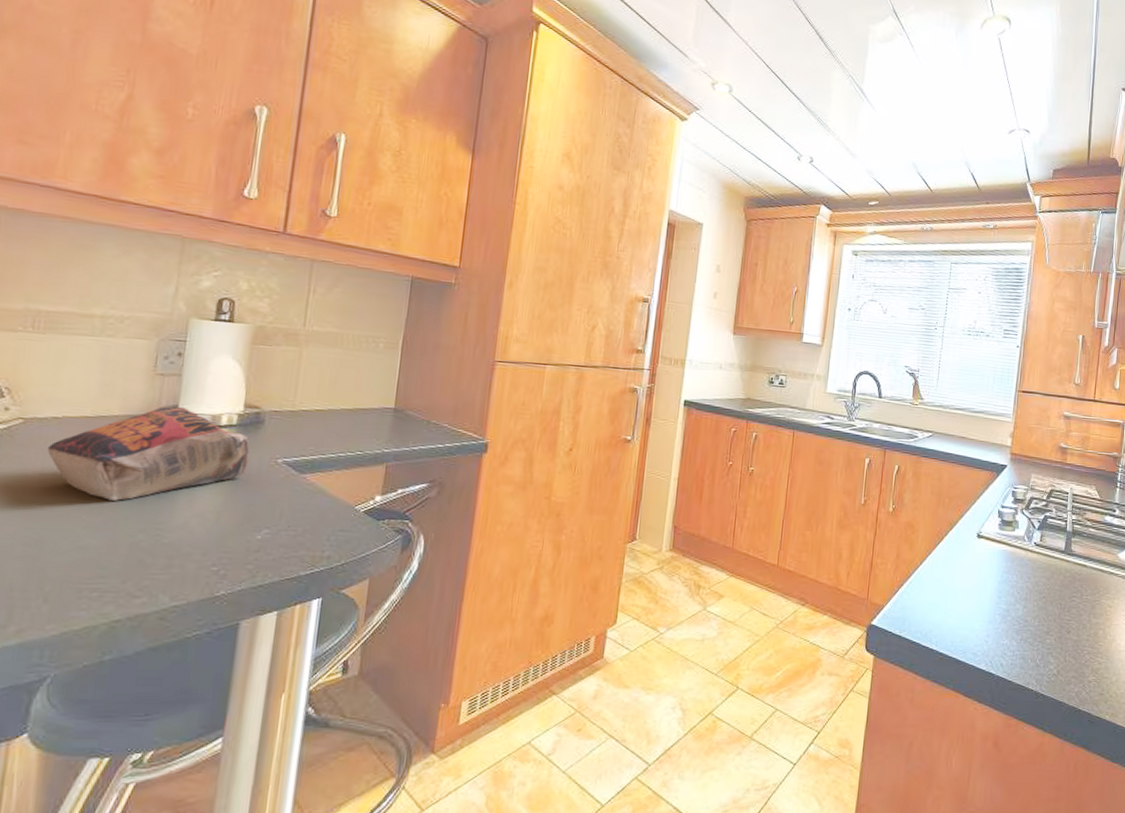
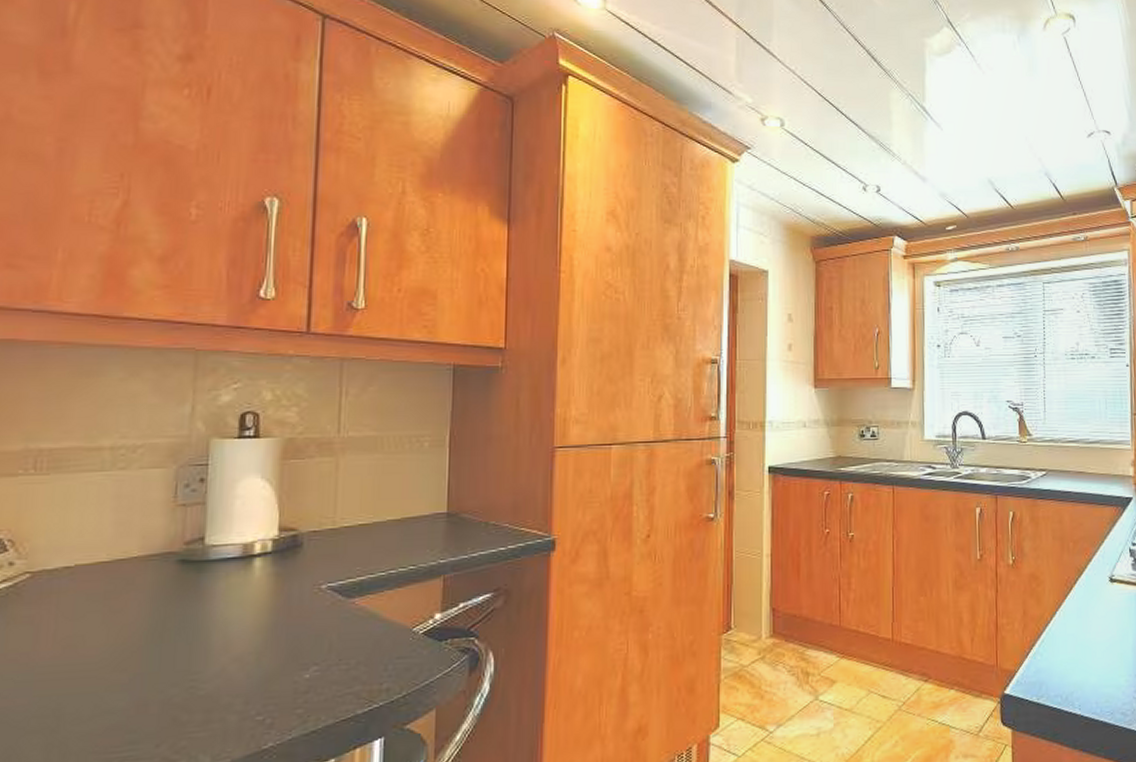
bag: present [47,406,250,501] -> none [59,538,290,654]

